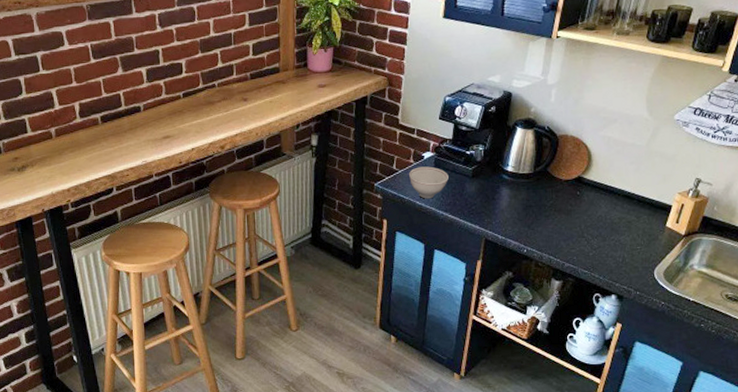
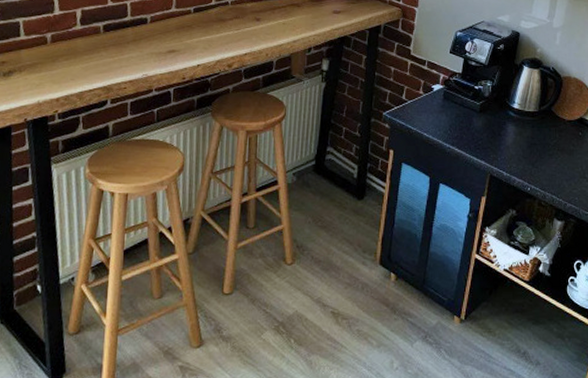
bowl: present [408,166,449,199] -> none [417,98,457,131]

